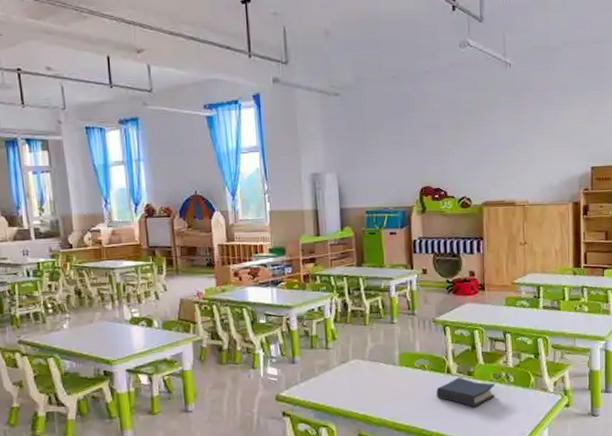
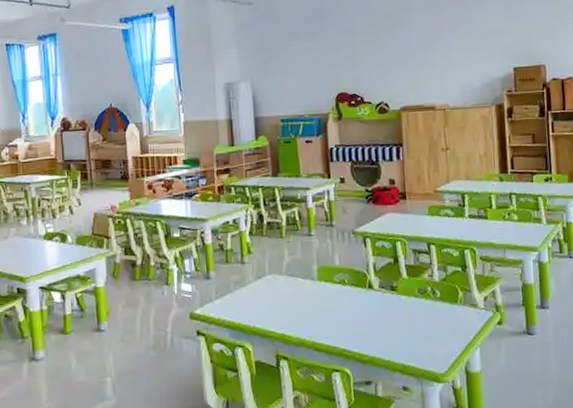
hardback book: present [436,377,495,408] -> none [358,292,421,326]

